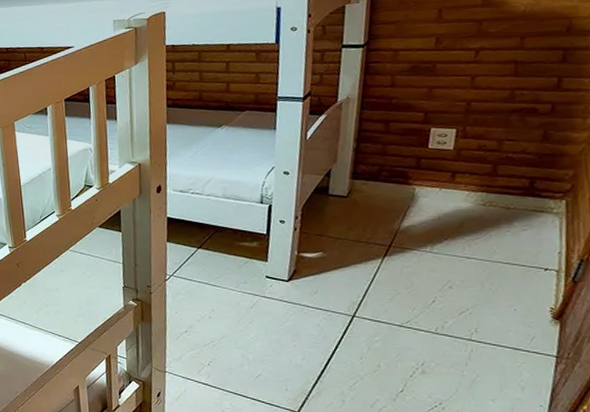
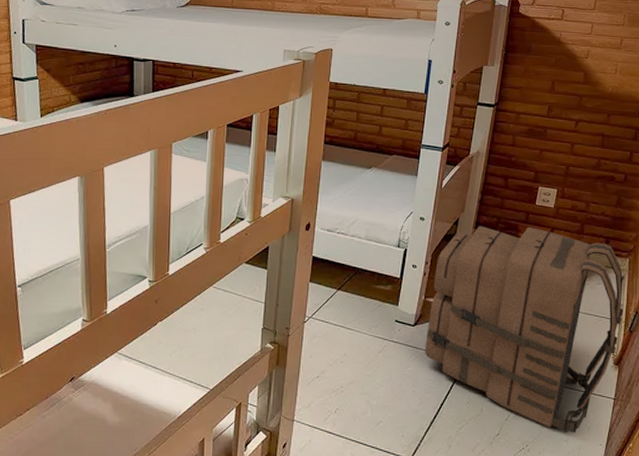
backpack: none [303,173,563,392] -> present [425,225,625,433]

